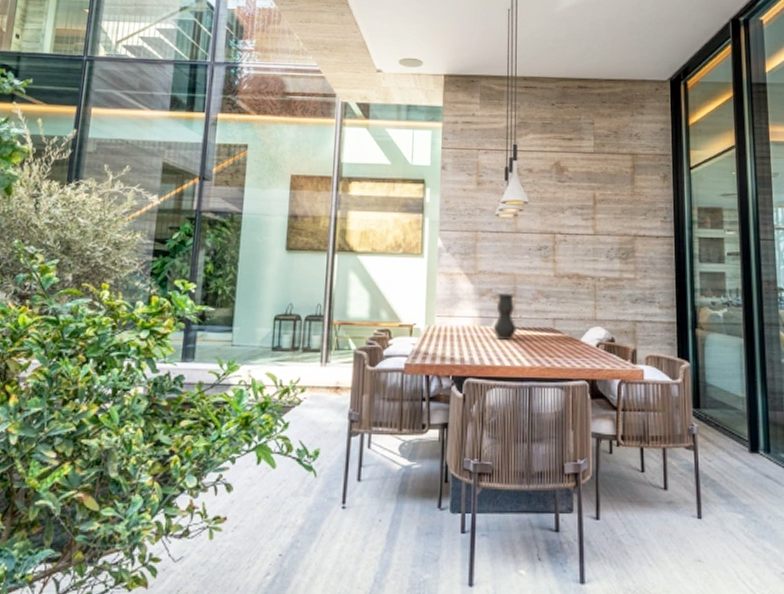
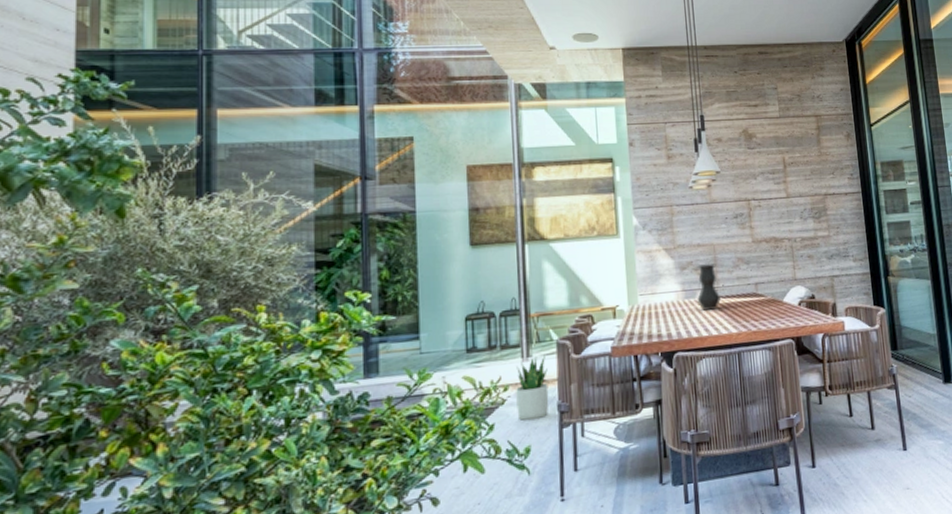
planter: none [311,363,343,425] -> present [516,355,549,421]

